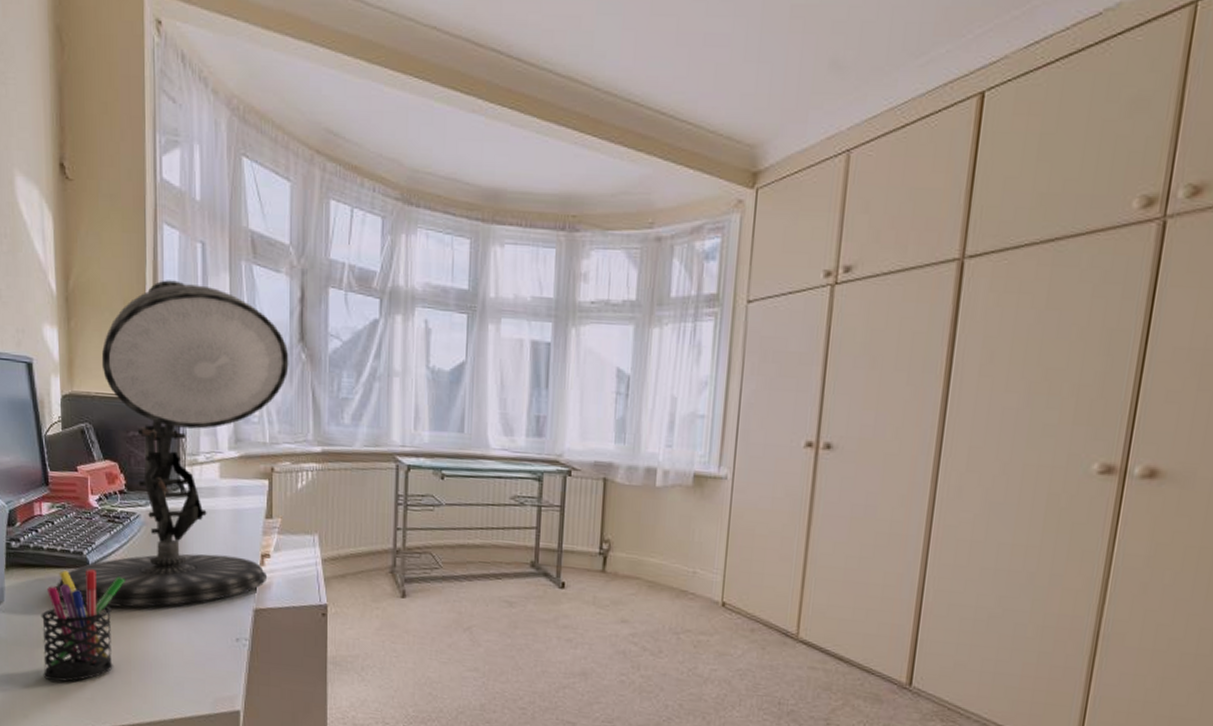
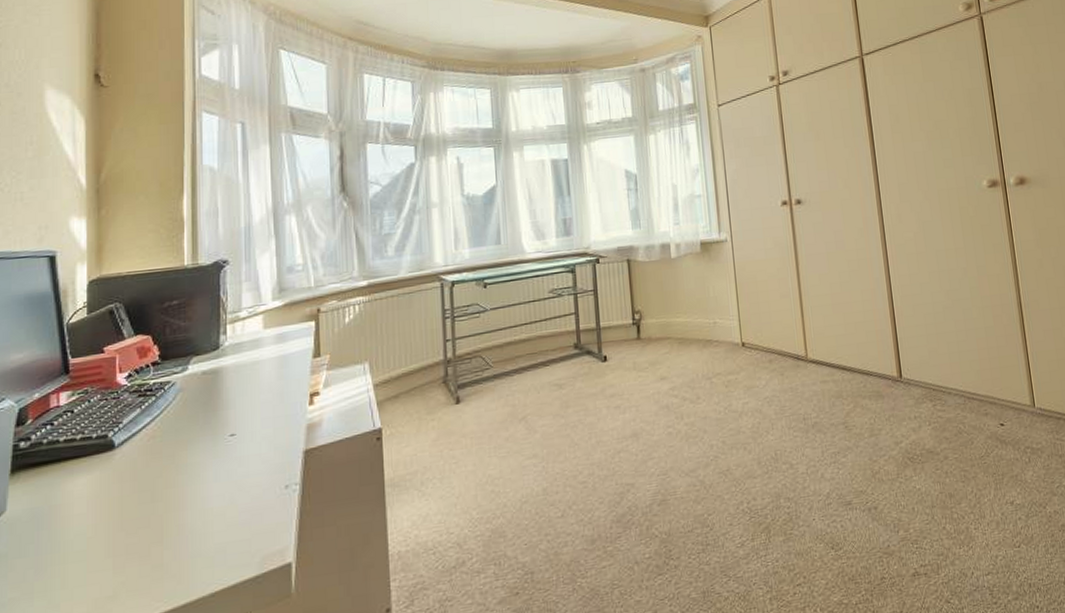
pen holder: present [41,569,125,682] -> none [52,450,158,589]
desk lamp: present [55,280,289,608] -> none [72,158,332,491]

